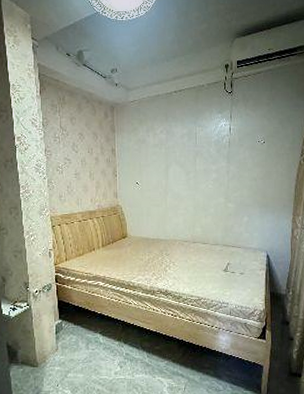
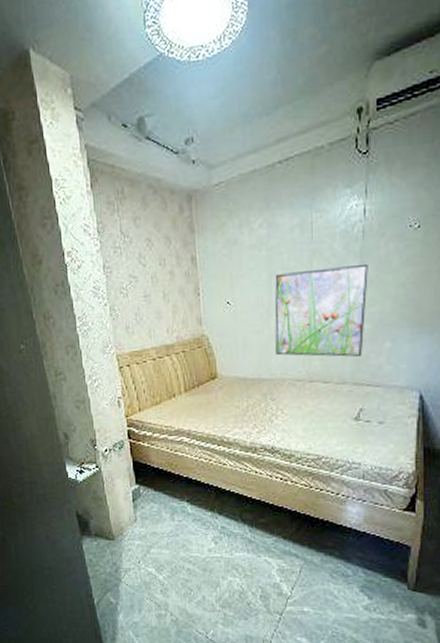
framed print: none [170,163,233,226] -> present [275,263,368,357]

